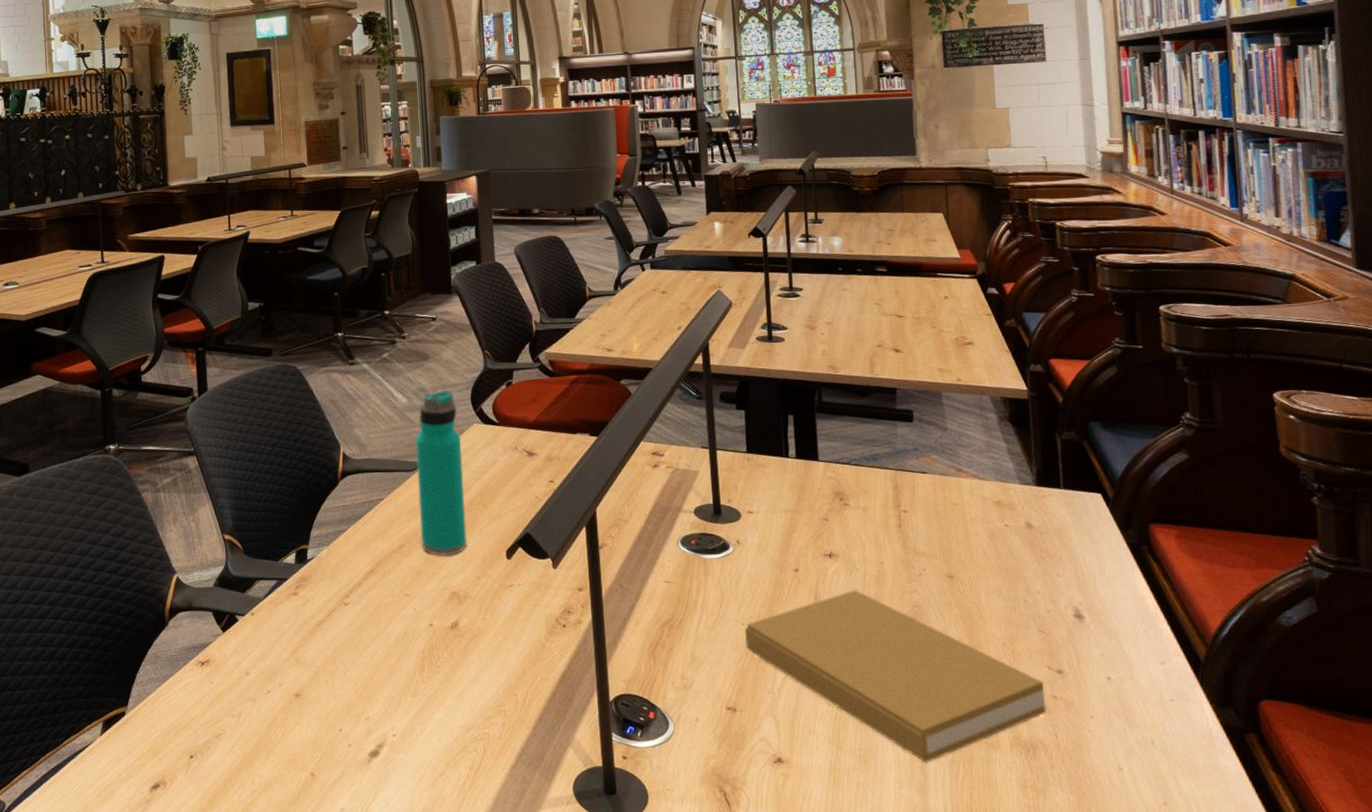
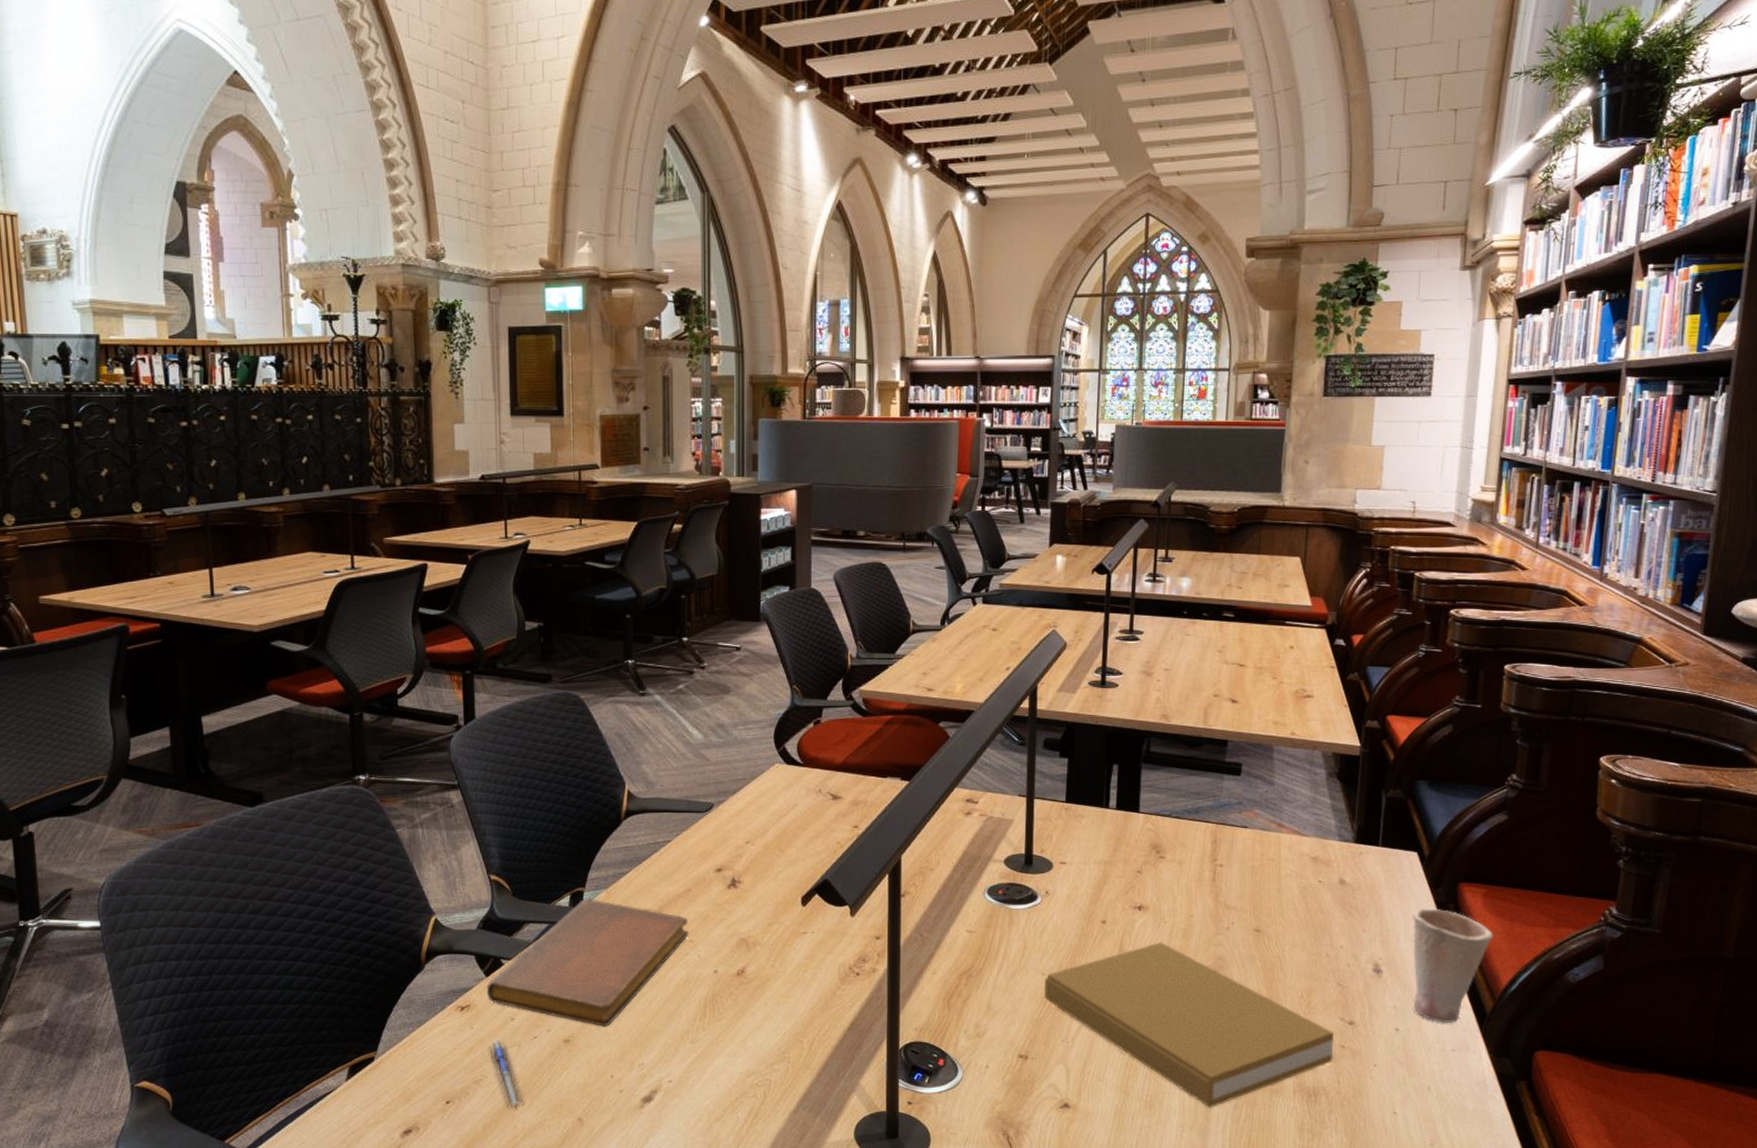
notebook: none [223,556,405,680] -> present [486,899,690,1026]
pen: none [227,694,261,764] -> present [489,1039,525,1110]
water bottle: present [415,390,467,556] -> none [710,726,761,901]
cup: none [1105,551,1195,672] -> present [1412,908,1494,1024]

